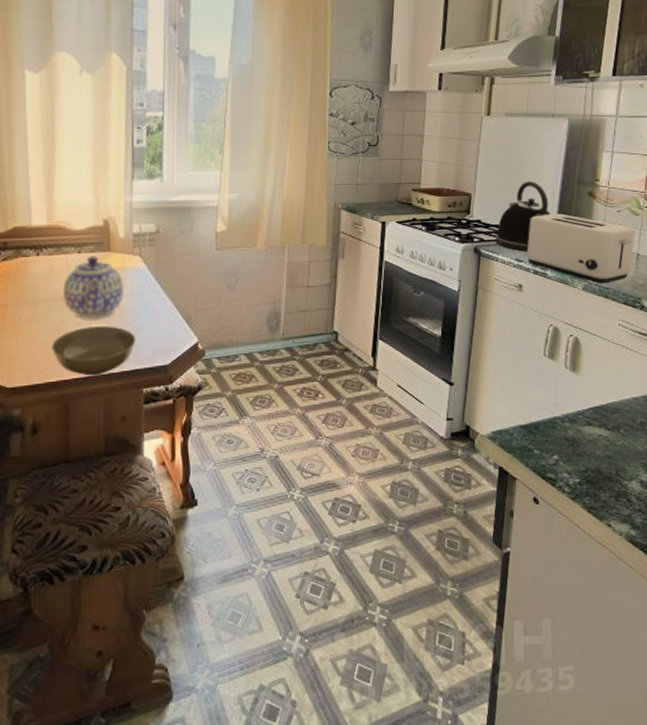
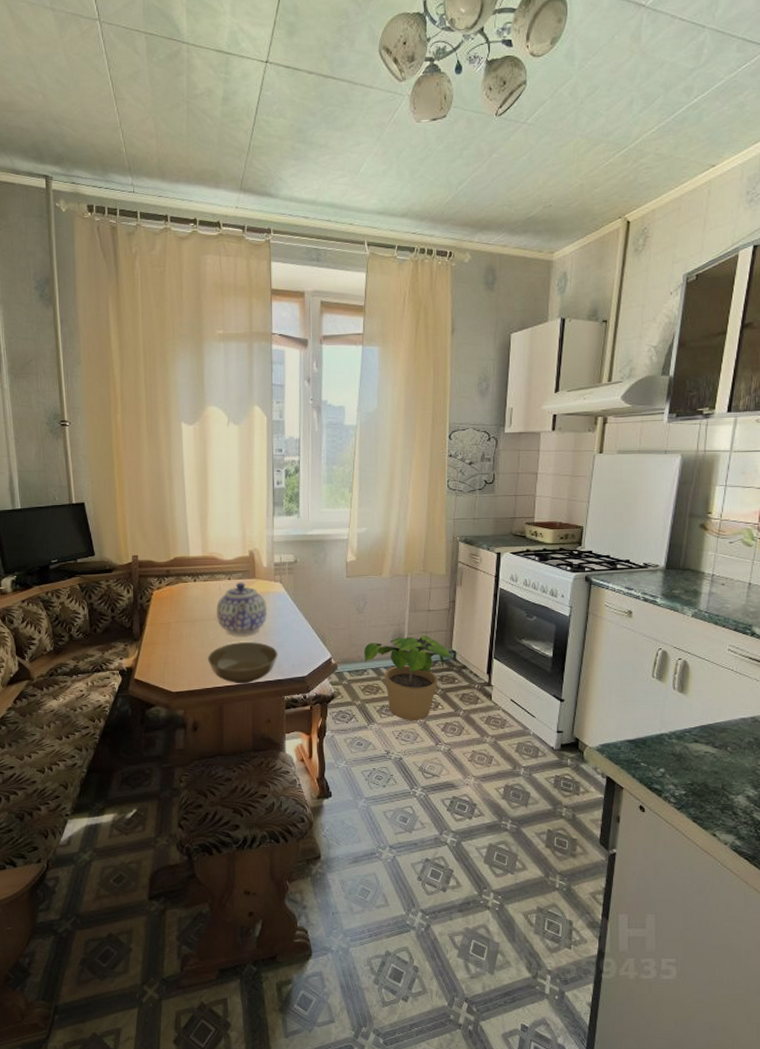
potted plant: none [236,314,334,412] -> present [364,635,452,720]
kettle: present [495,181,550,252] -> none [606,514,661,581]
toaster: present [527,213,636,284] -> none [637,544,748,611]

